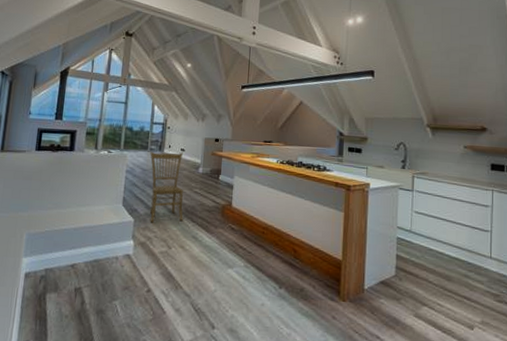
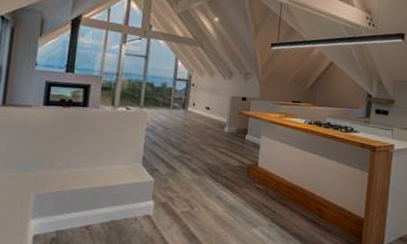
dining chair: present [150,151,184,223] -> none [171,109,209,183]

